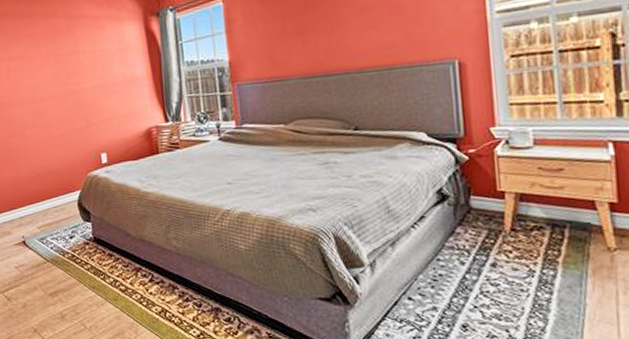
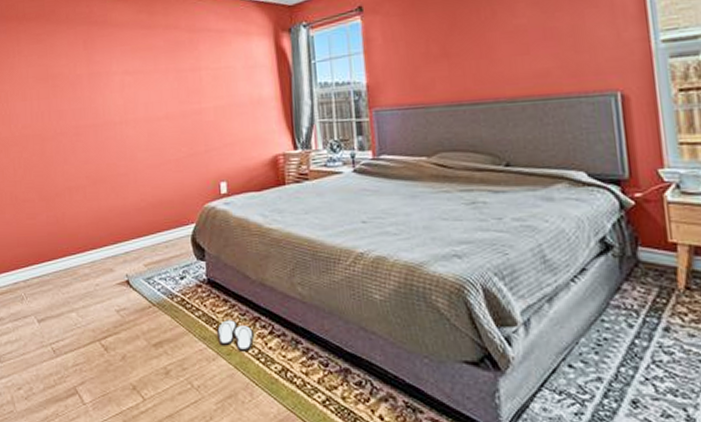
slippers: none [104,271,136,297] -> present [217,320,254,351]

